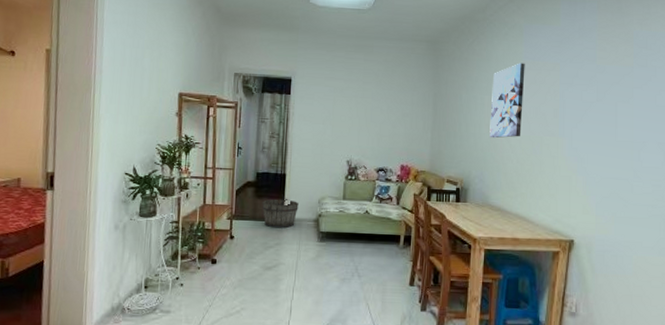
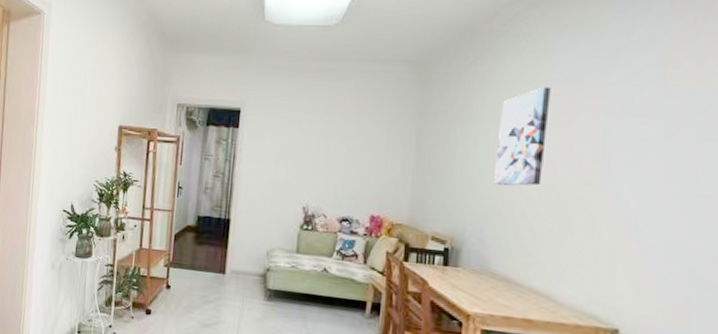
wooden bucket: present [262,194,299,228] -> none [202,242,244,281]

